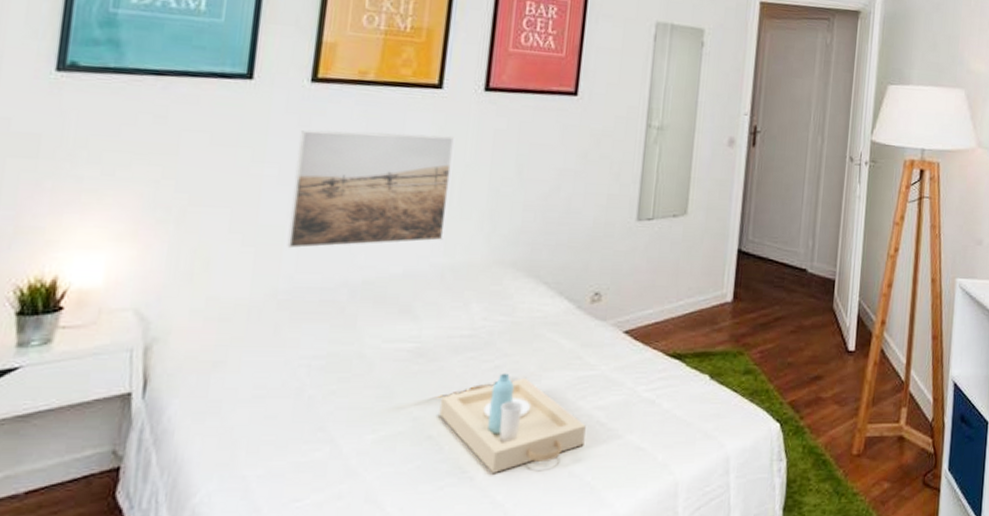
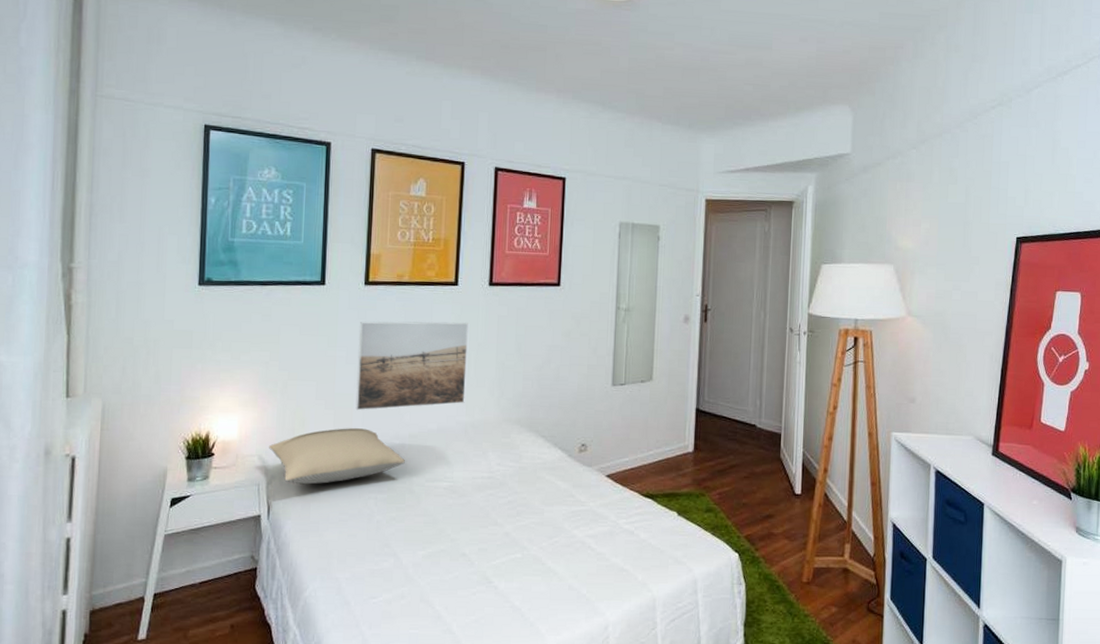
pillow: none [151,271,355,349] -> present [269,428,405,485]
serving tray: present [439,373,586,473] -> none [469,506,580,584]

